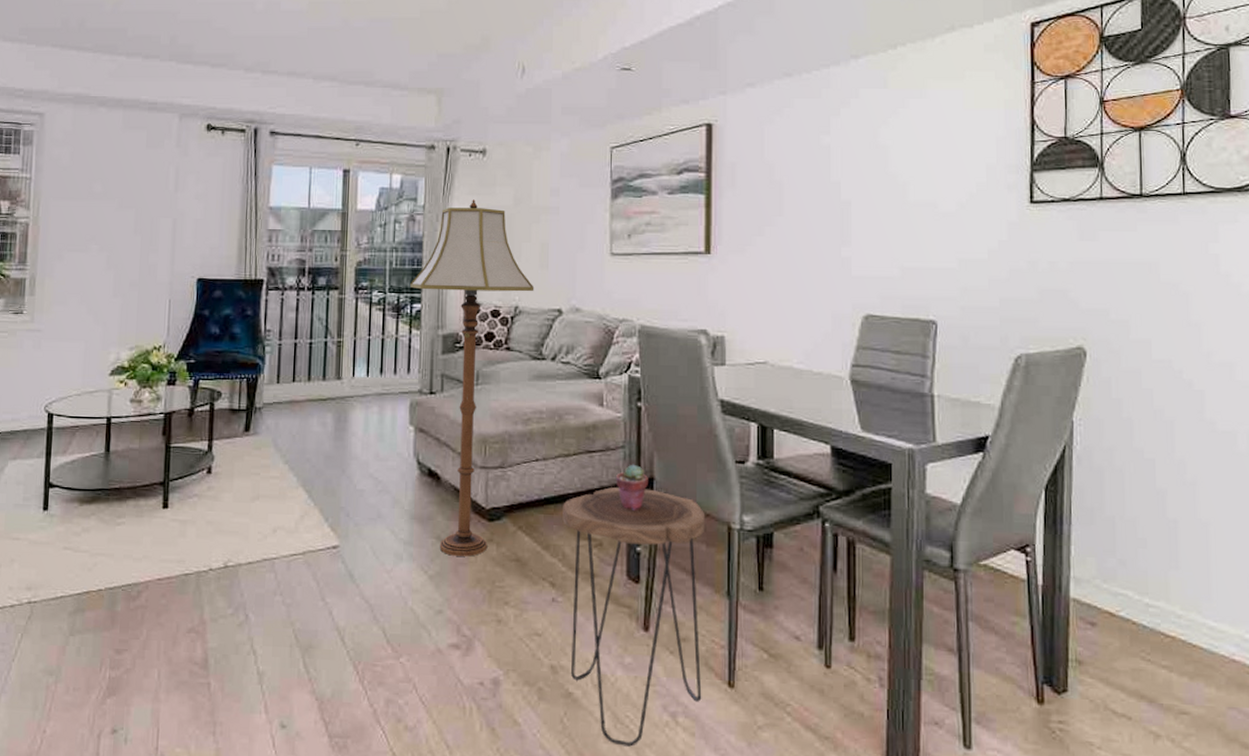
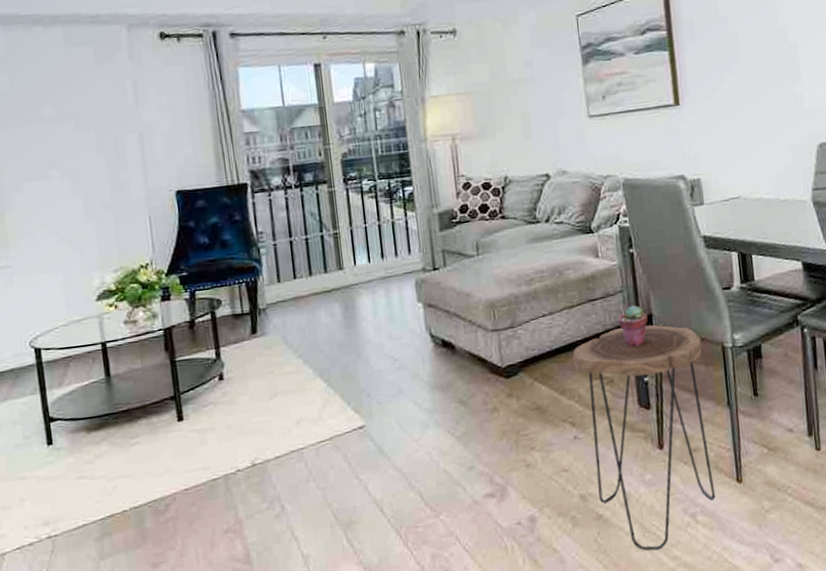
floor lamp: present [410,199,534,557] -> none [399,79,521,416]

